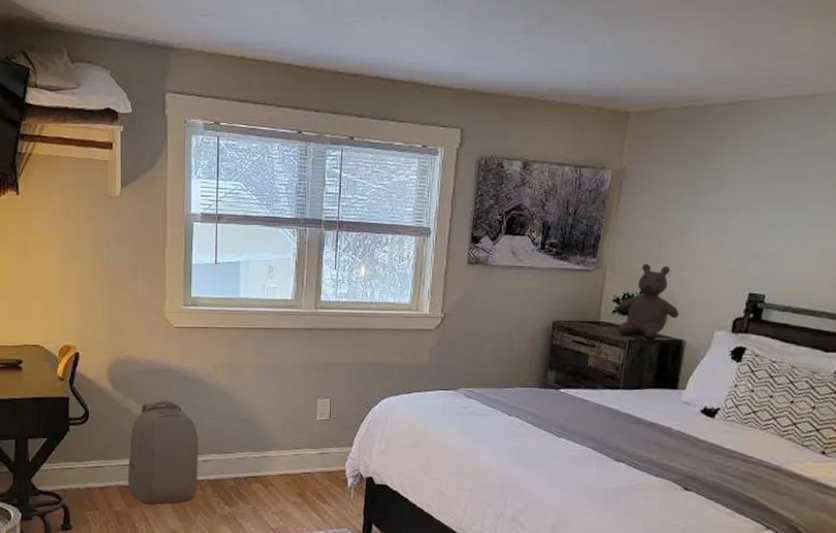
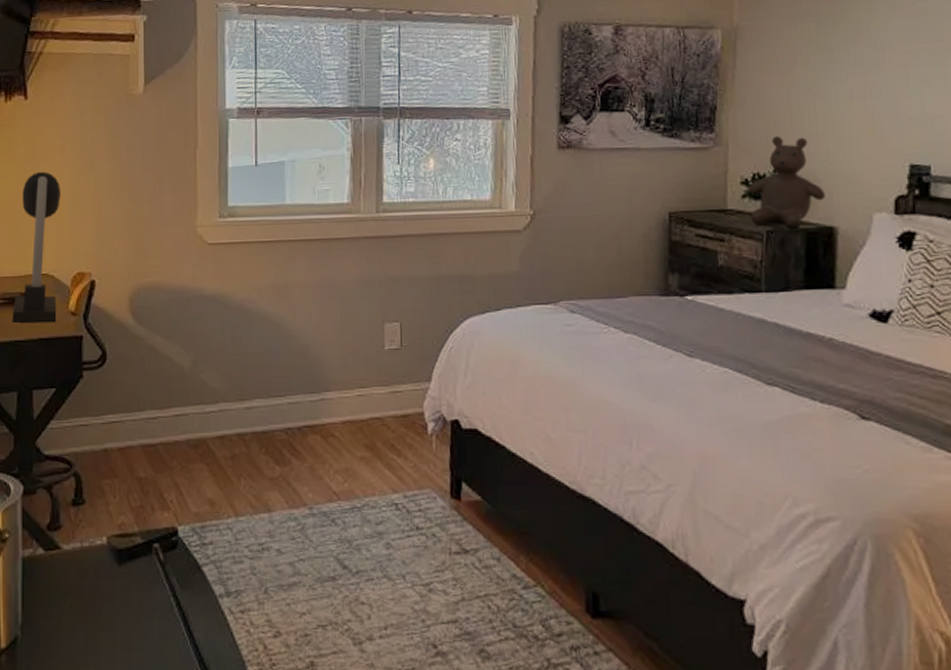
desk lamp: none [9,258,50,386] -> present [12,171,62,323]
backpack: present [128,400,198,505] -> none [154,334,241,468]

